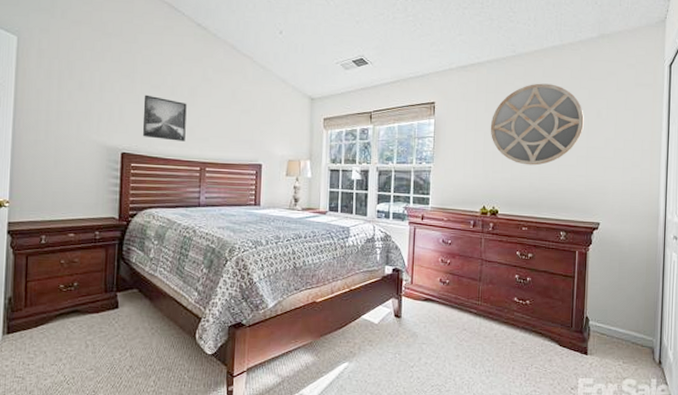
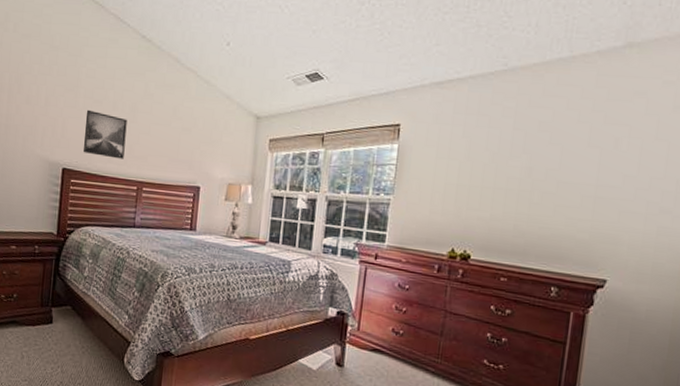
home mirror: present [490,83,584,166] -> none [467,104,596,205]

